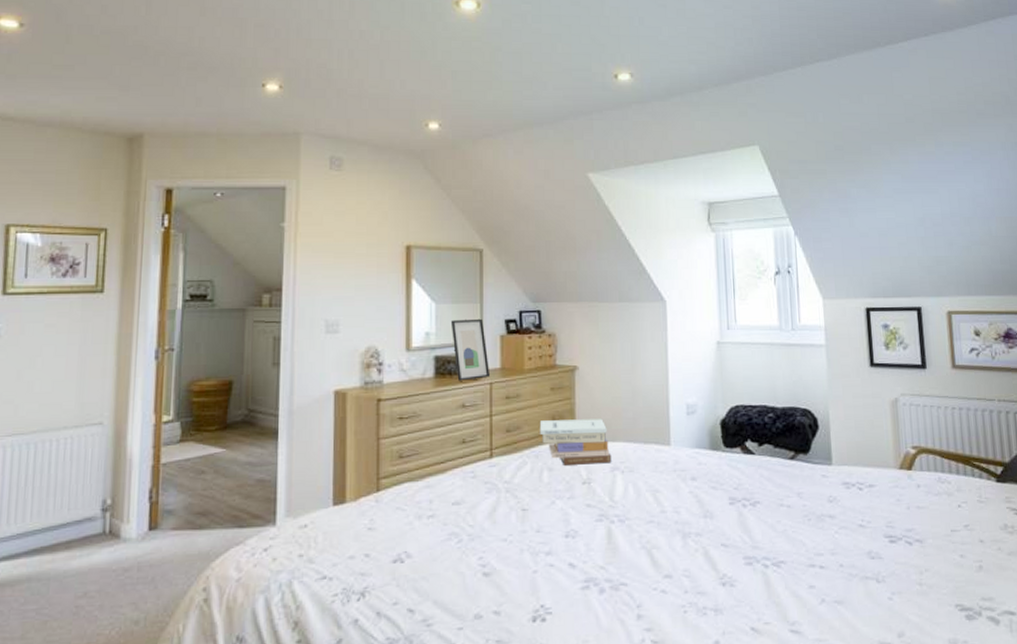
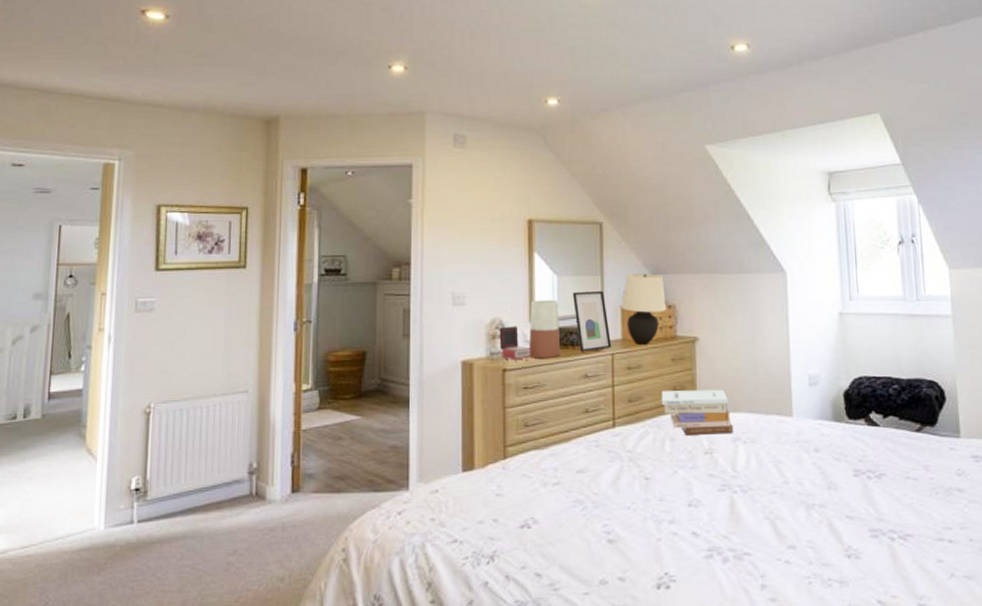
jewelry box: none [374,354,407,391] -> present [499,326,531,362]
vase: none [405,327,437,388] -> present [529,299,560,359]
table lamp: none [500,301,547,374] -> present [620,273,667,345]

